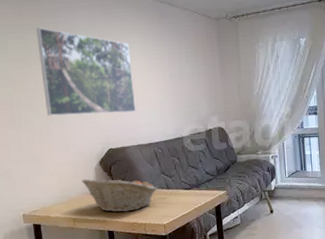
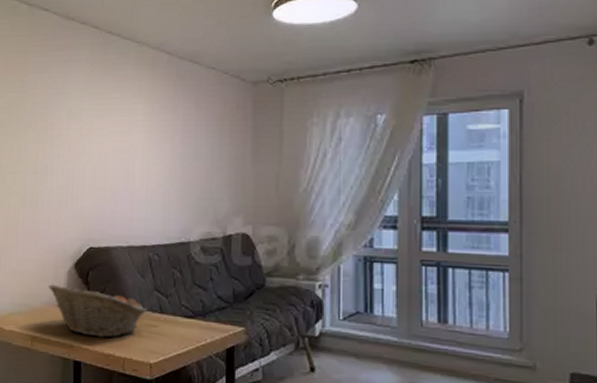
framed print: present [36,27,136,116] -> none [18,85,132,201]

